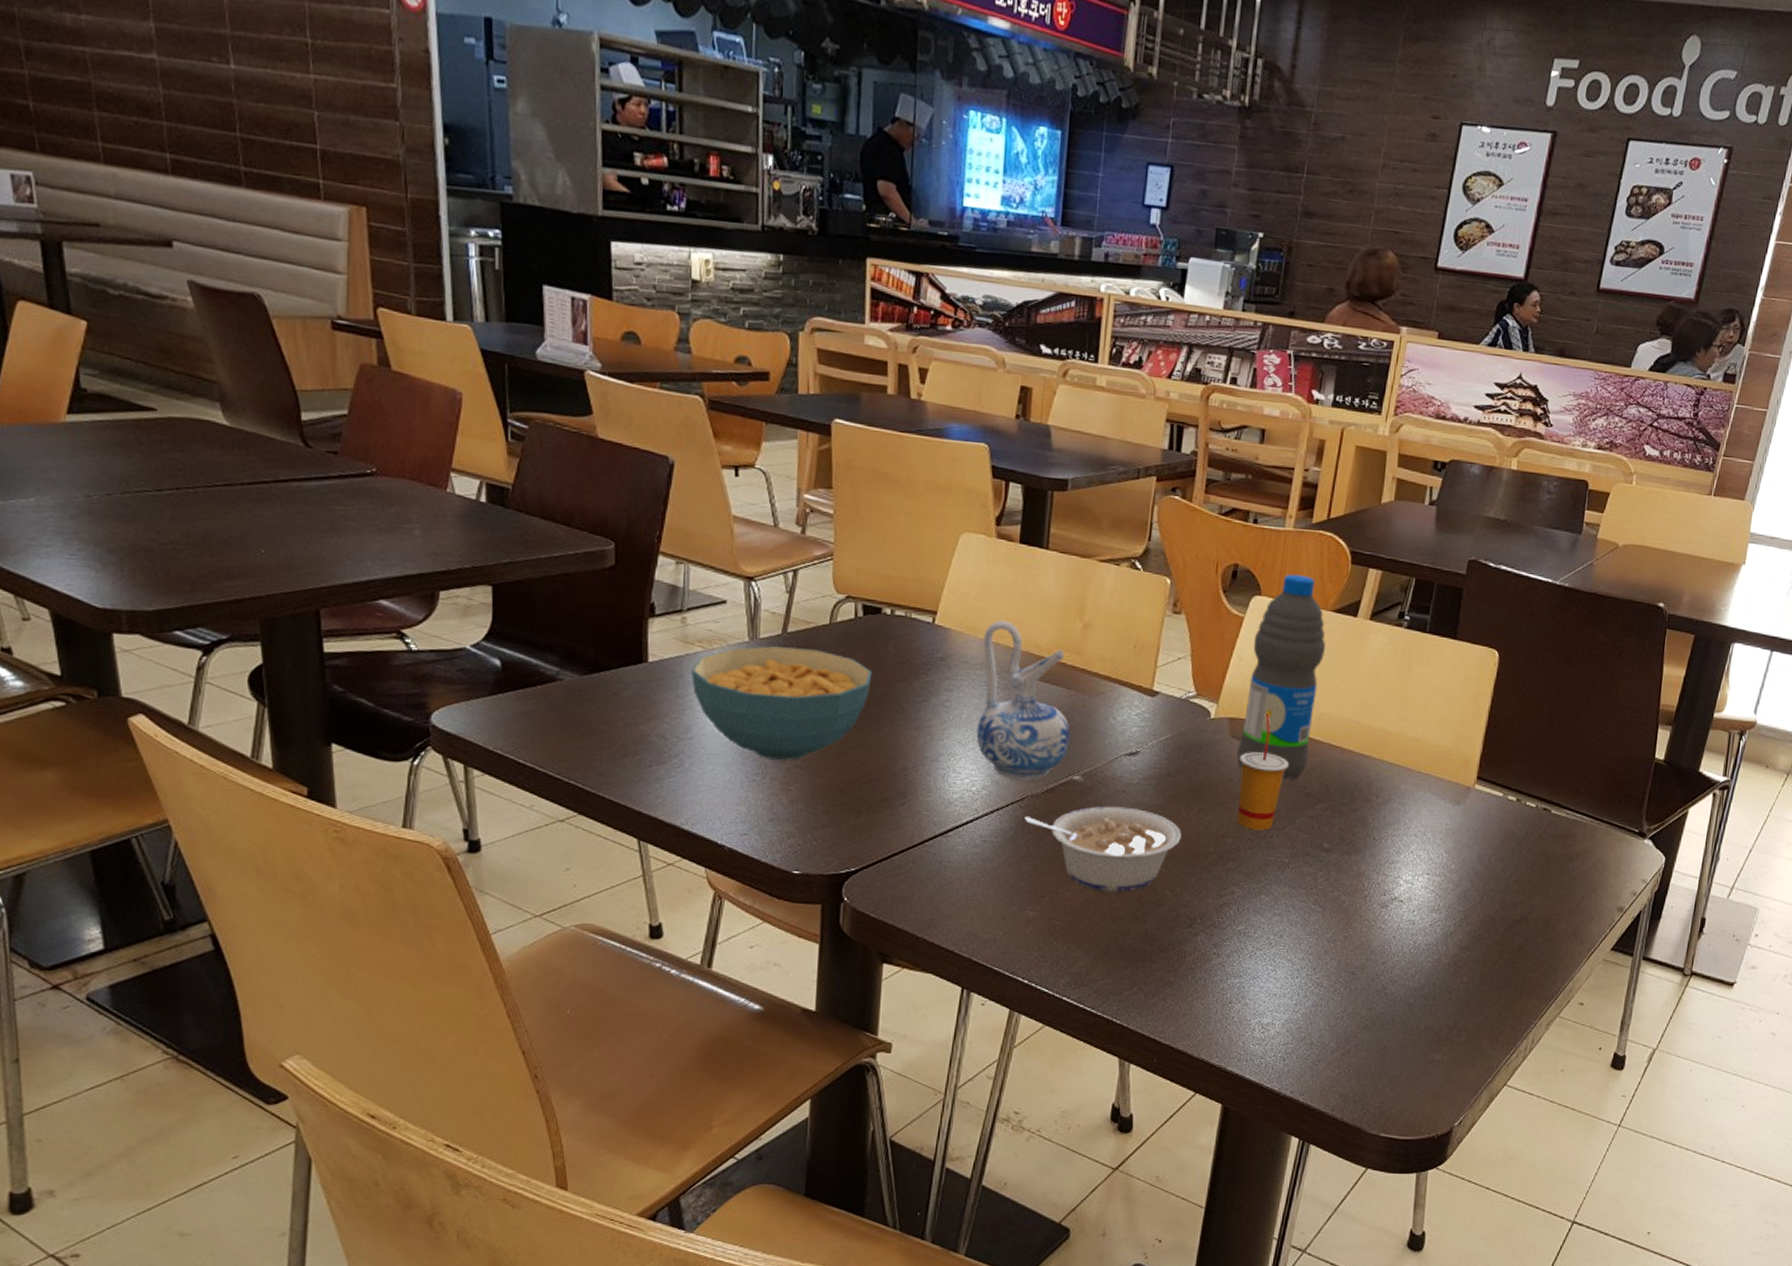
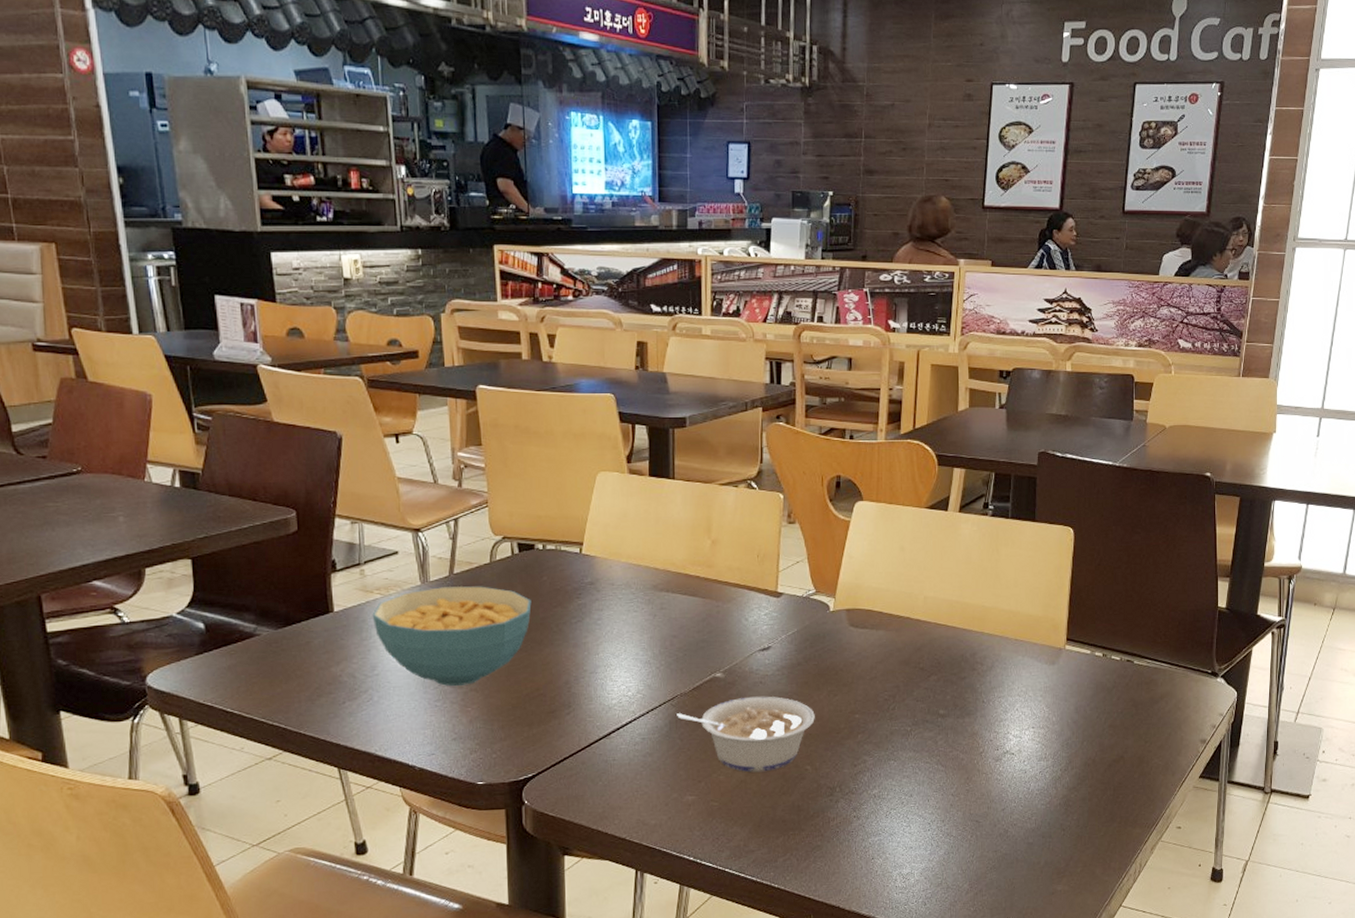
ceramic pitcher: present [976,620,1070,781] -> none [625,544,709,682]
water bottle: present [1237,574,1326,780] -> none [856,479,924,658]
drinking cup: present [1237,713,1289,831] -> none [859,602,902,705]

